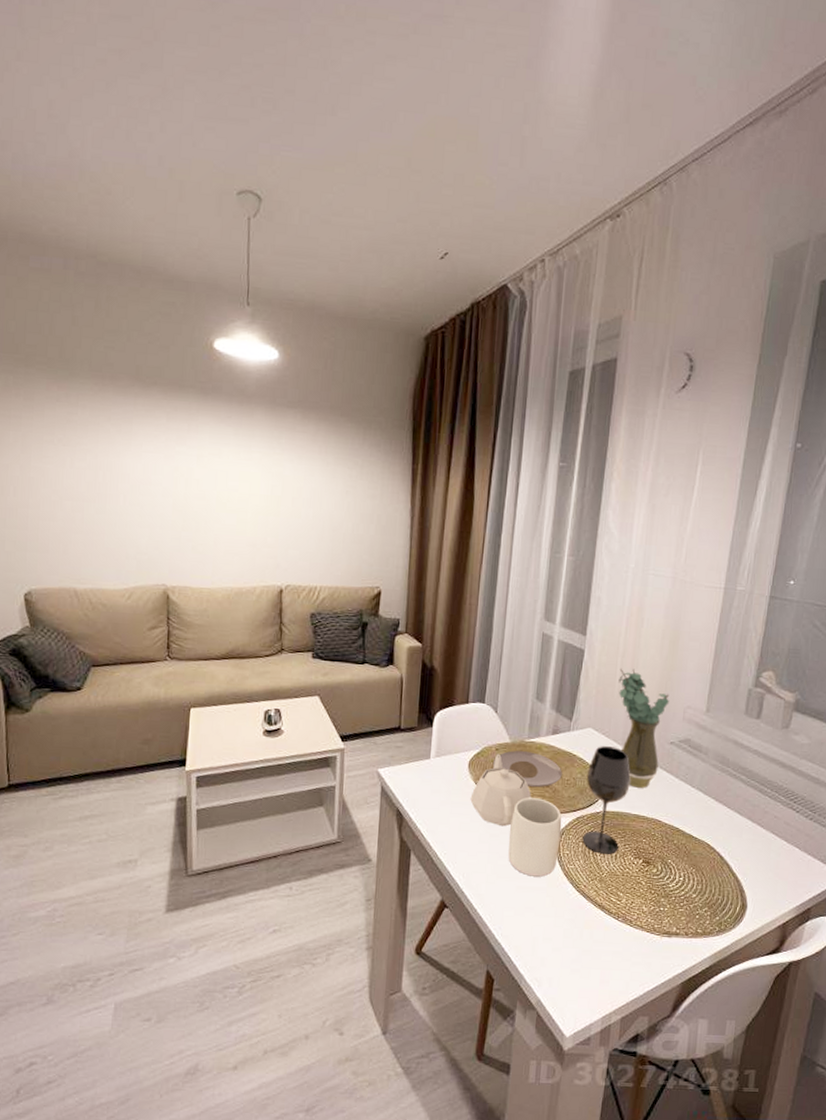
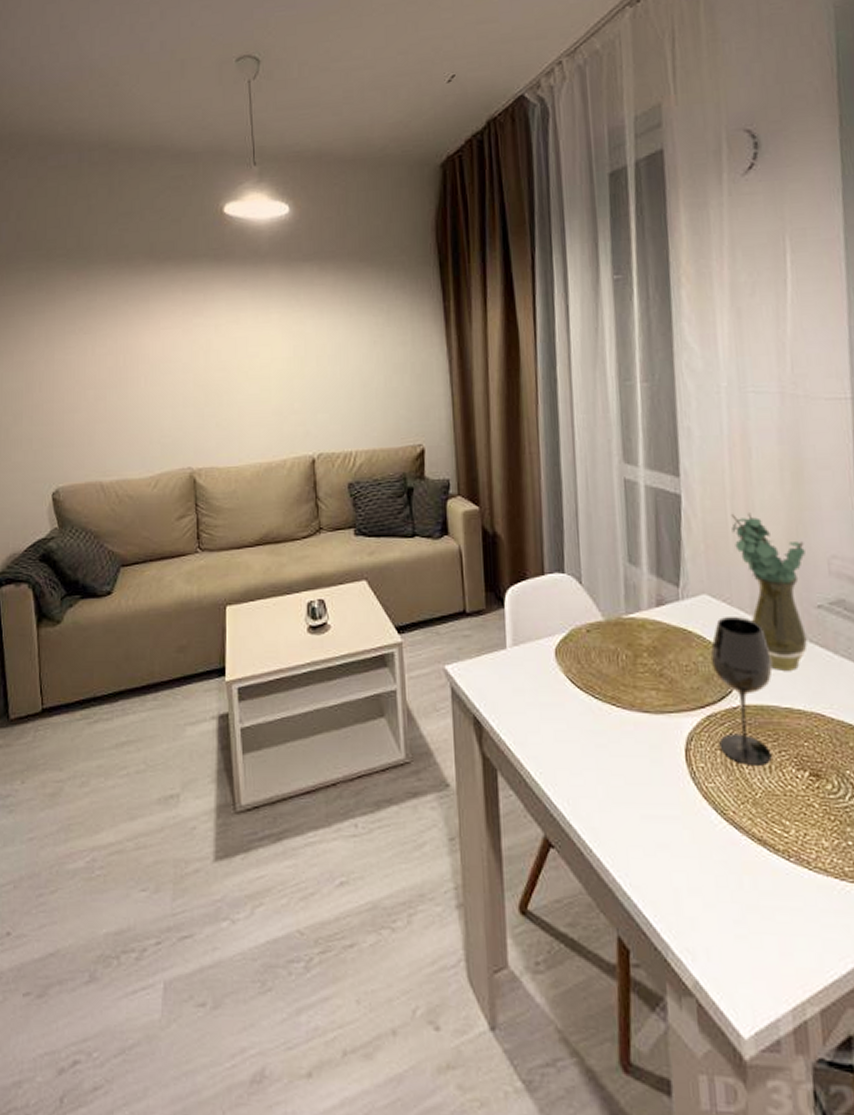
teapot: present [470,754,531,827] -> none [563,636,641,733]
plate: present [492,751,562,788] -> none [585,631,678,679]
mug: present [508,796,562,877] -> none [619,691,691,801]

